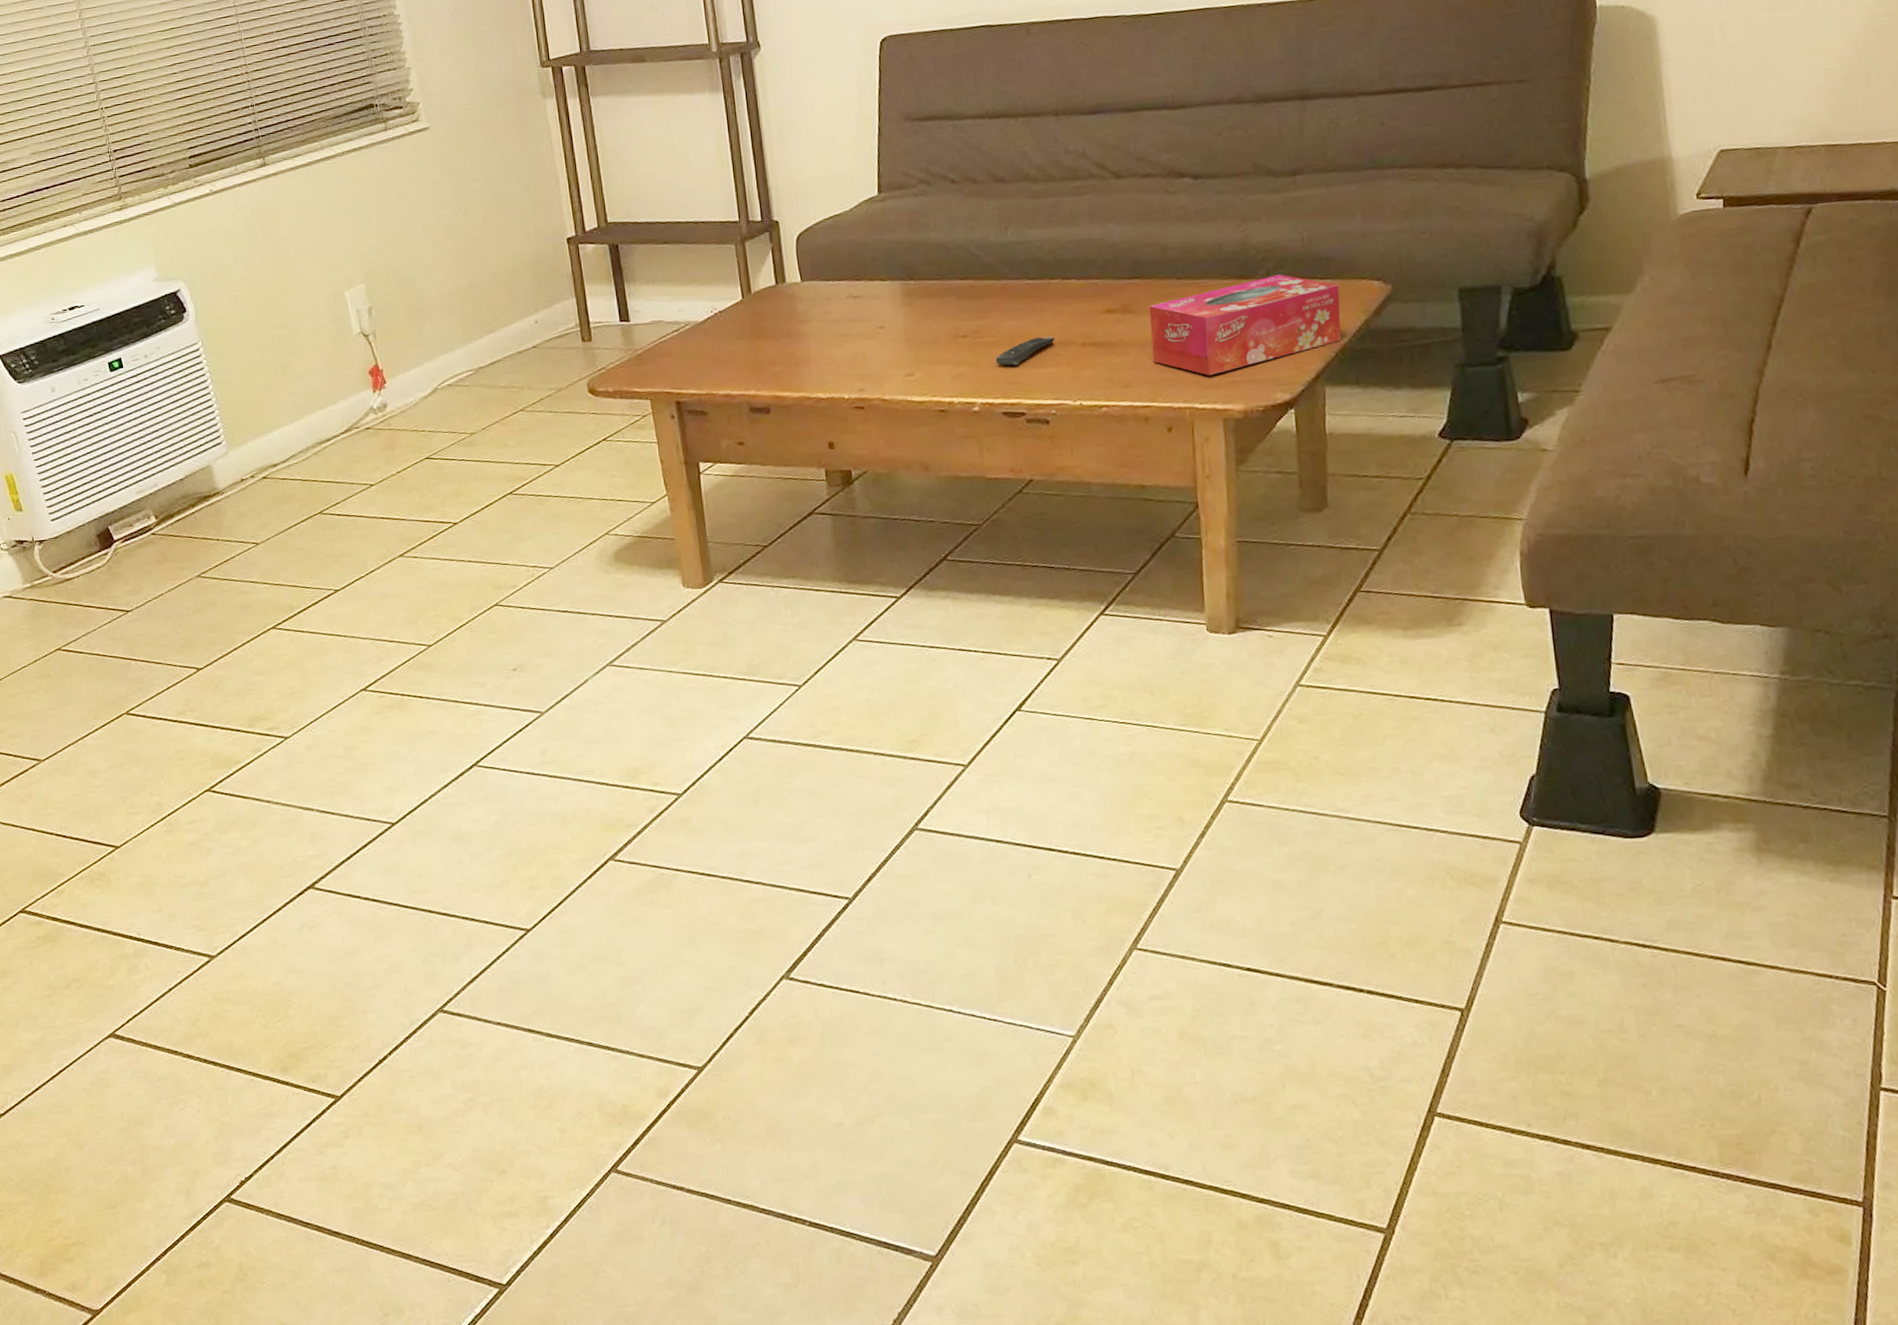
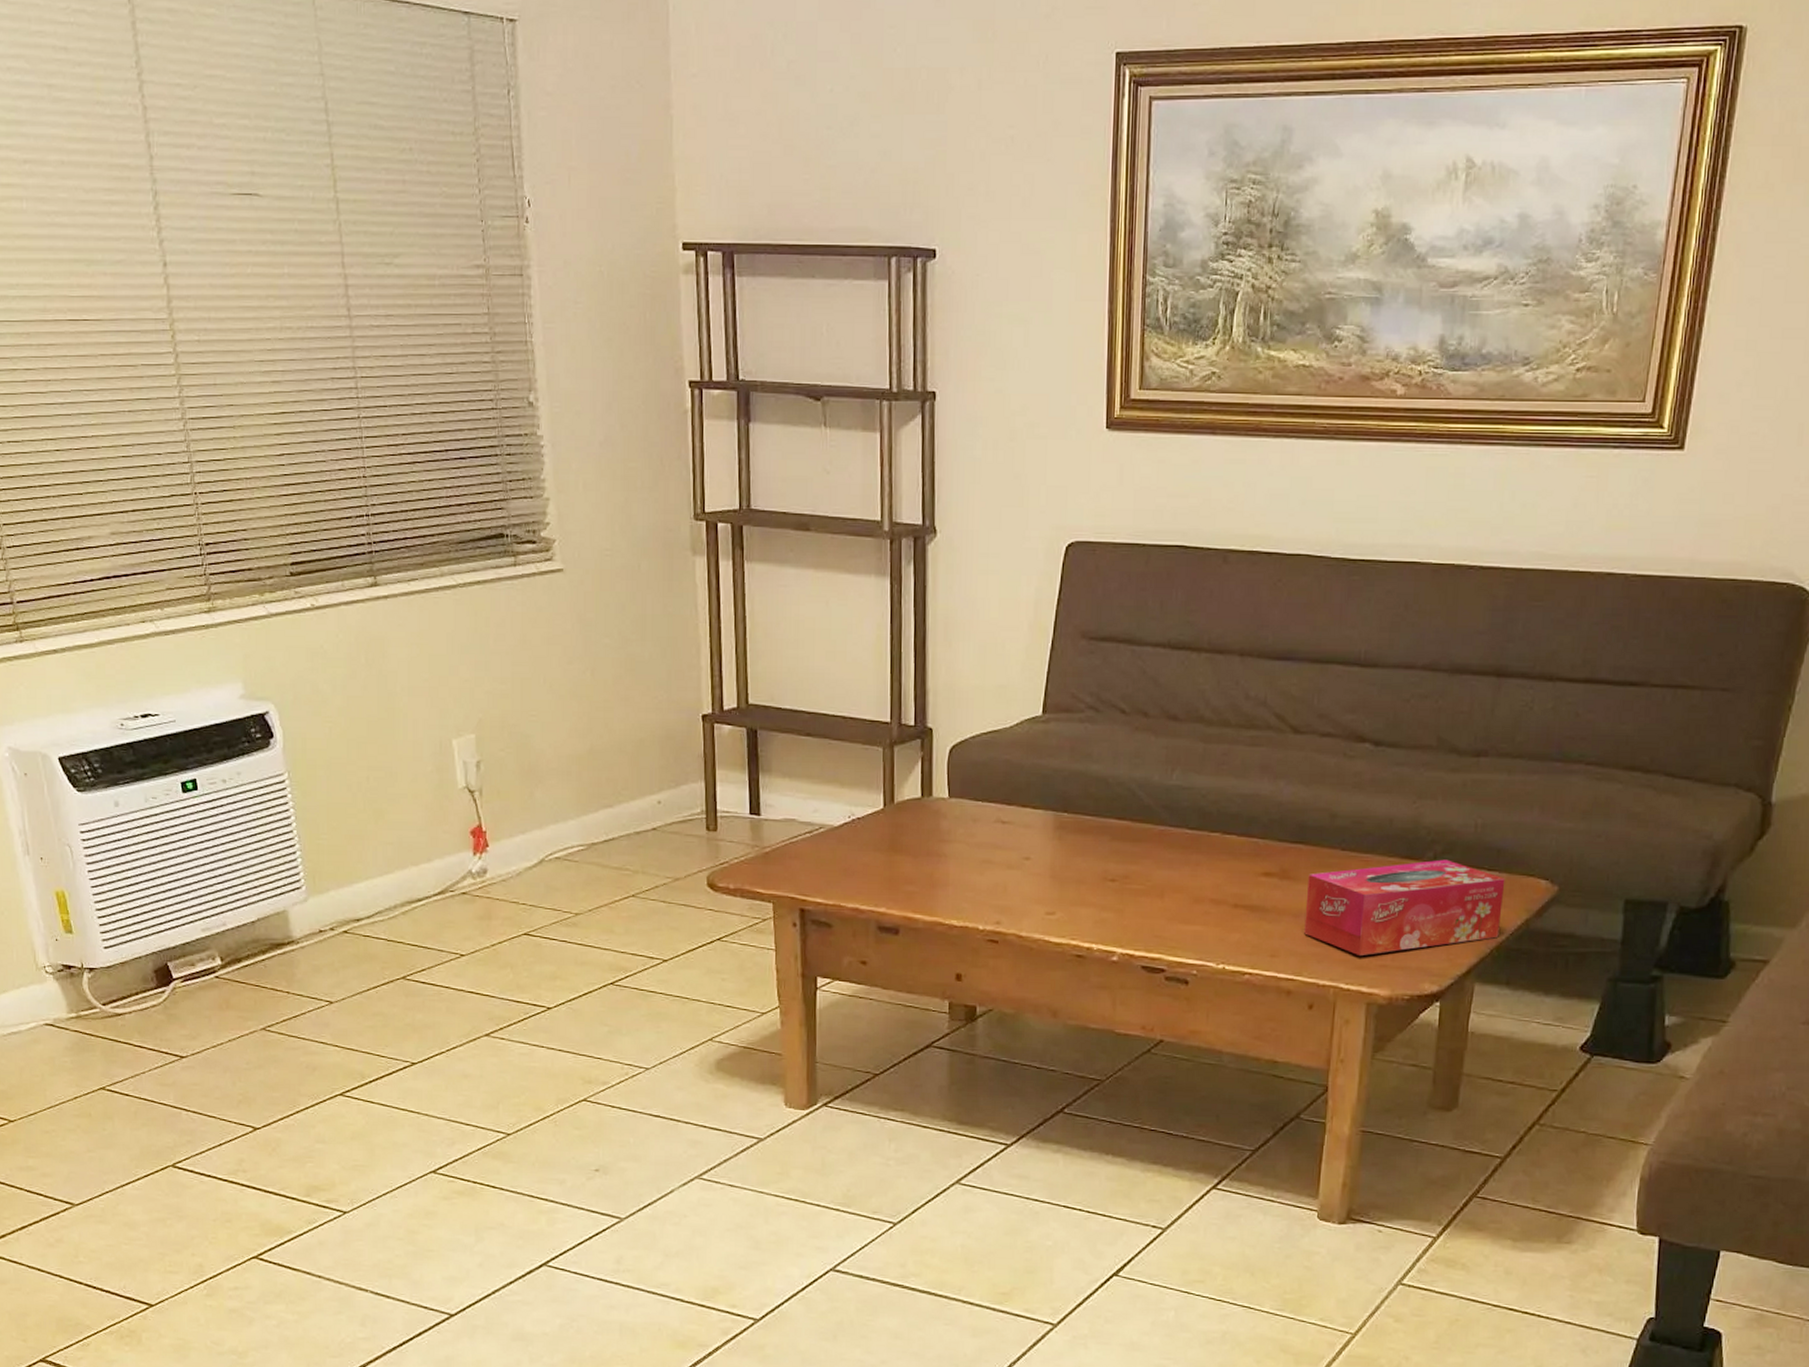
remote control: present [995,336,1055,366] -> none [1142,891,1206,919]

